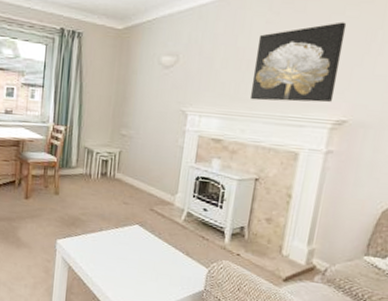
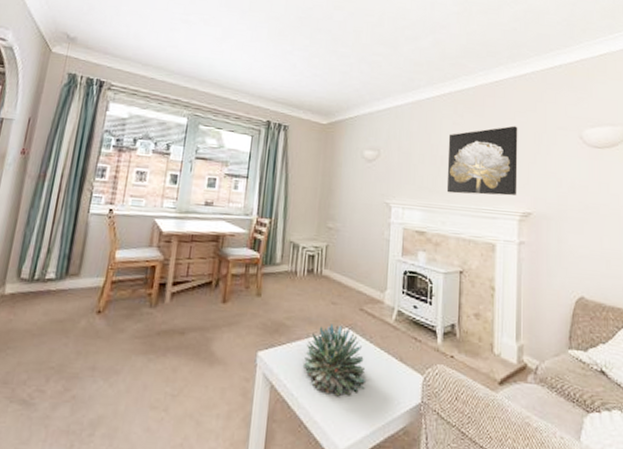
succulent plant: none [96,220,154,280] -> present [302,323,367,397]

